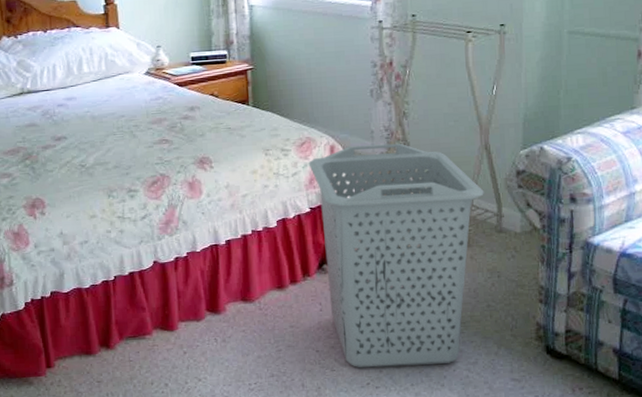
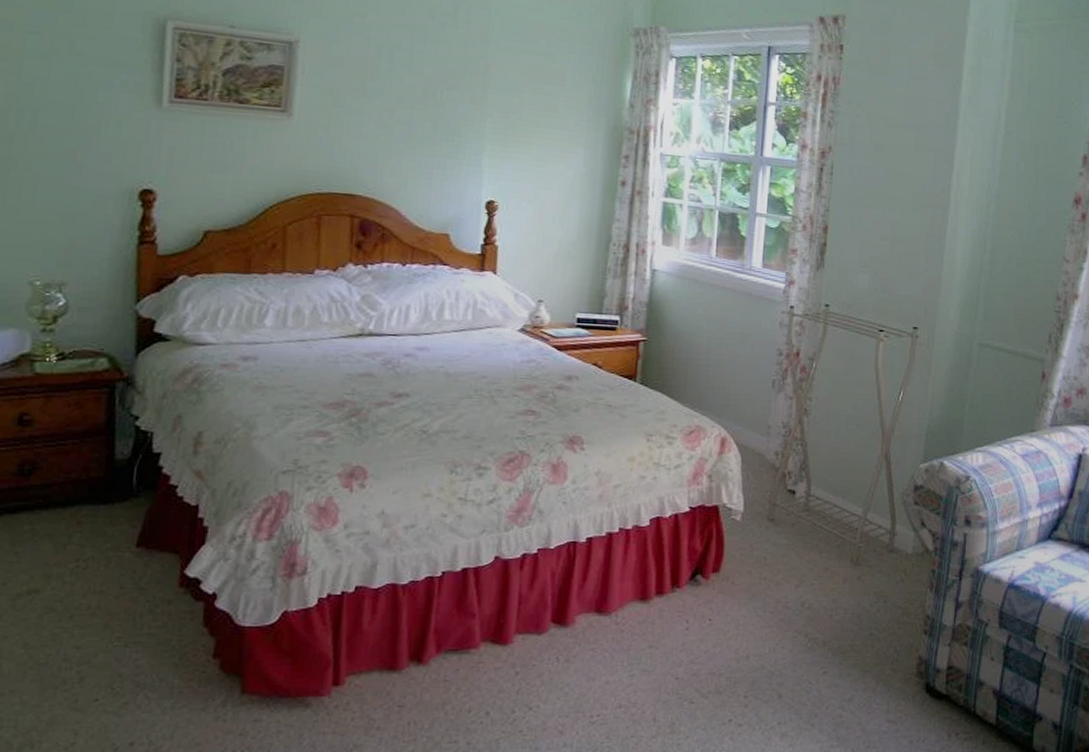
laundry basket: present [308,143,484,368] -> none [694,441,879,701]

